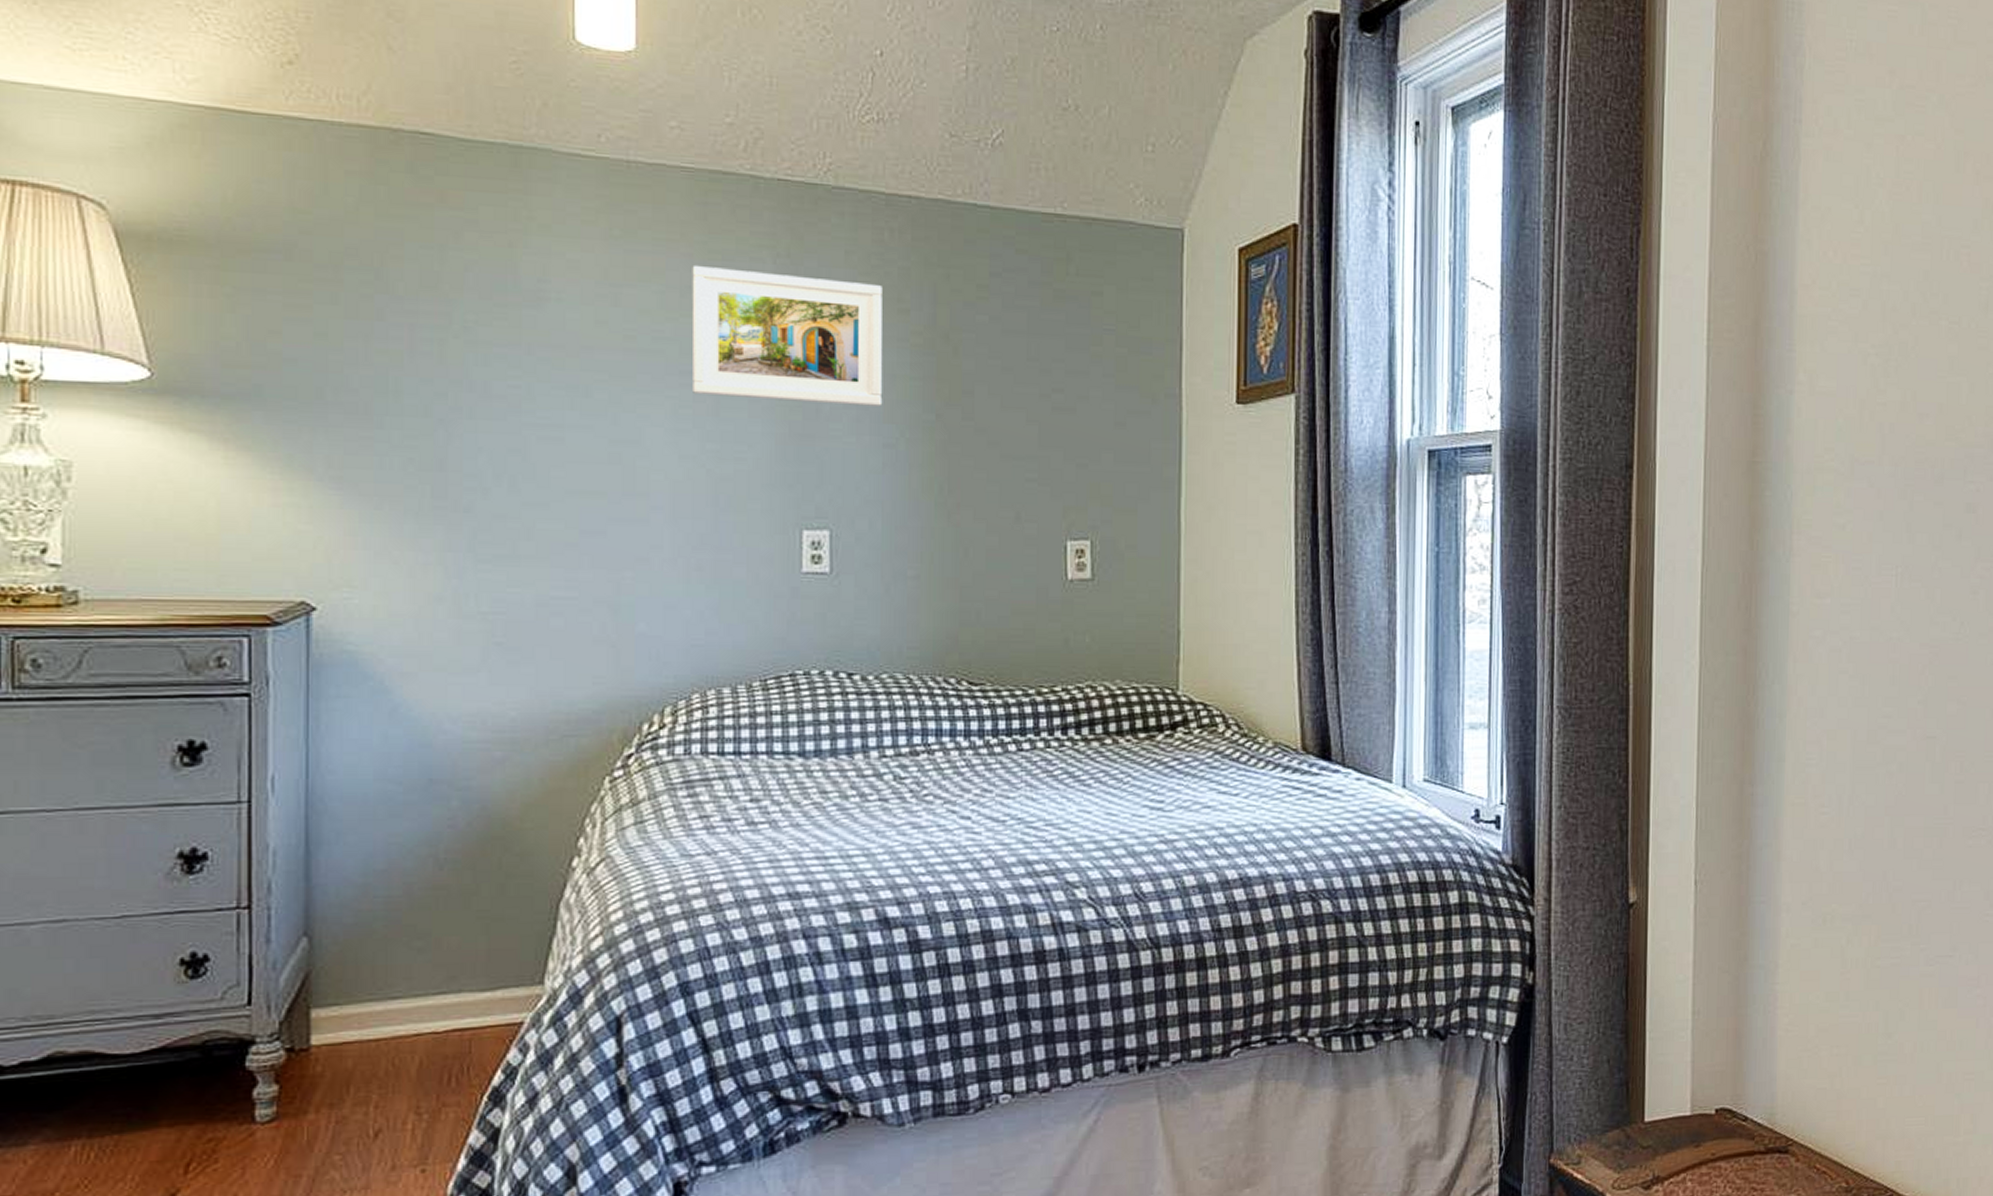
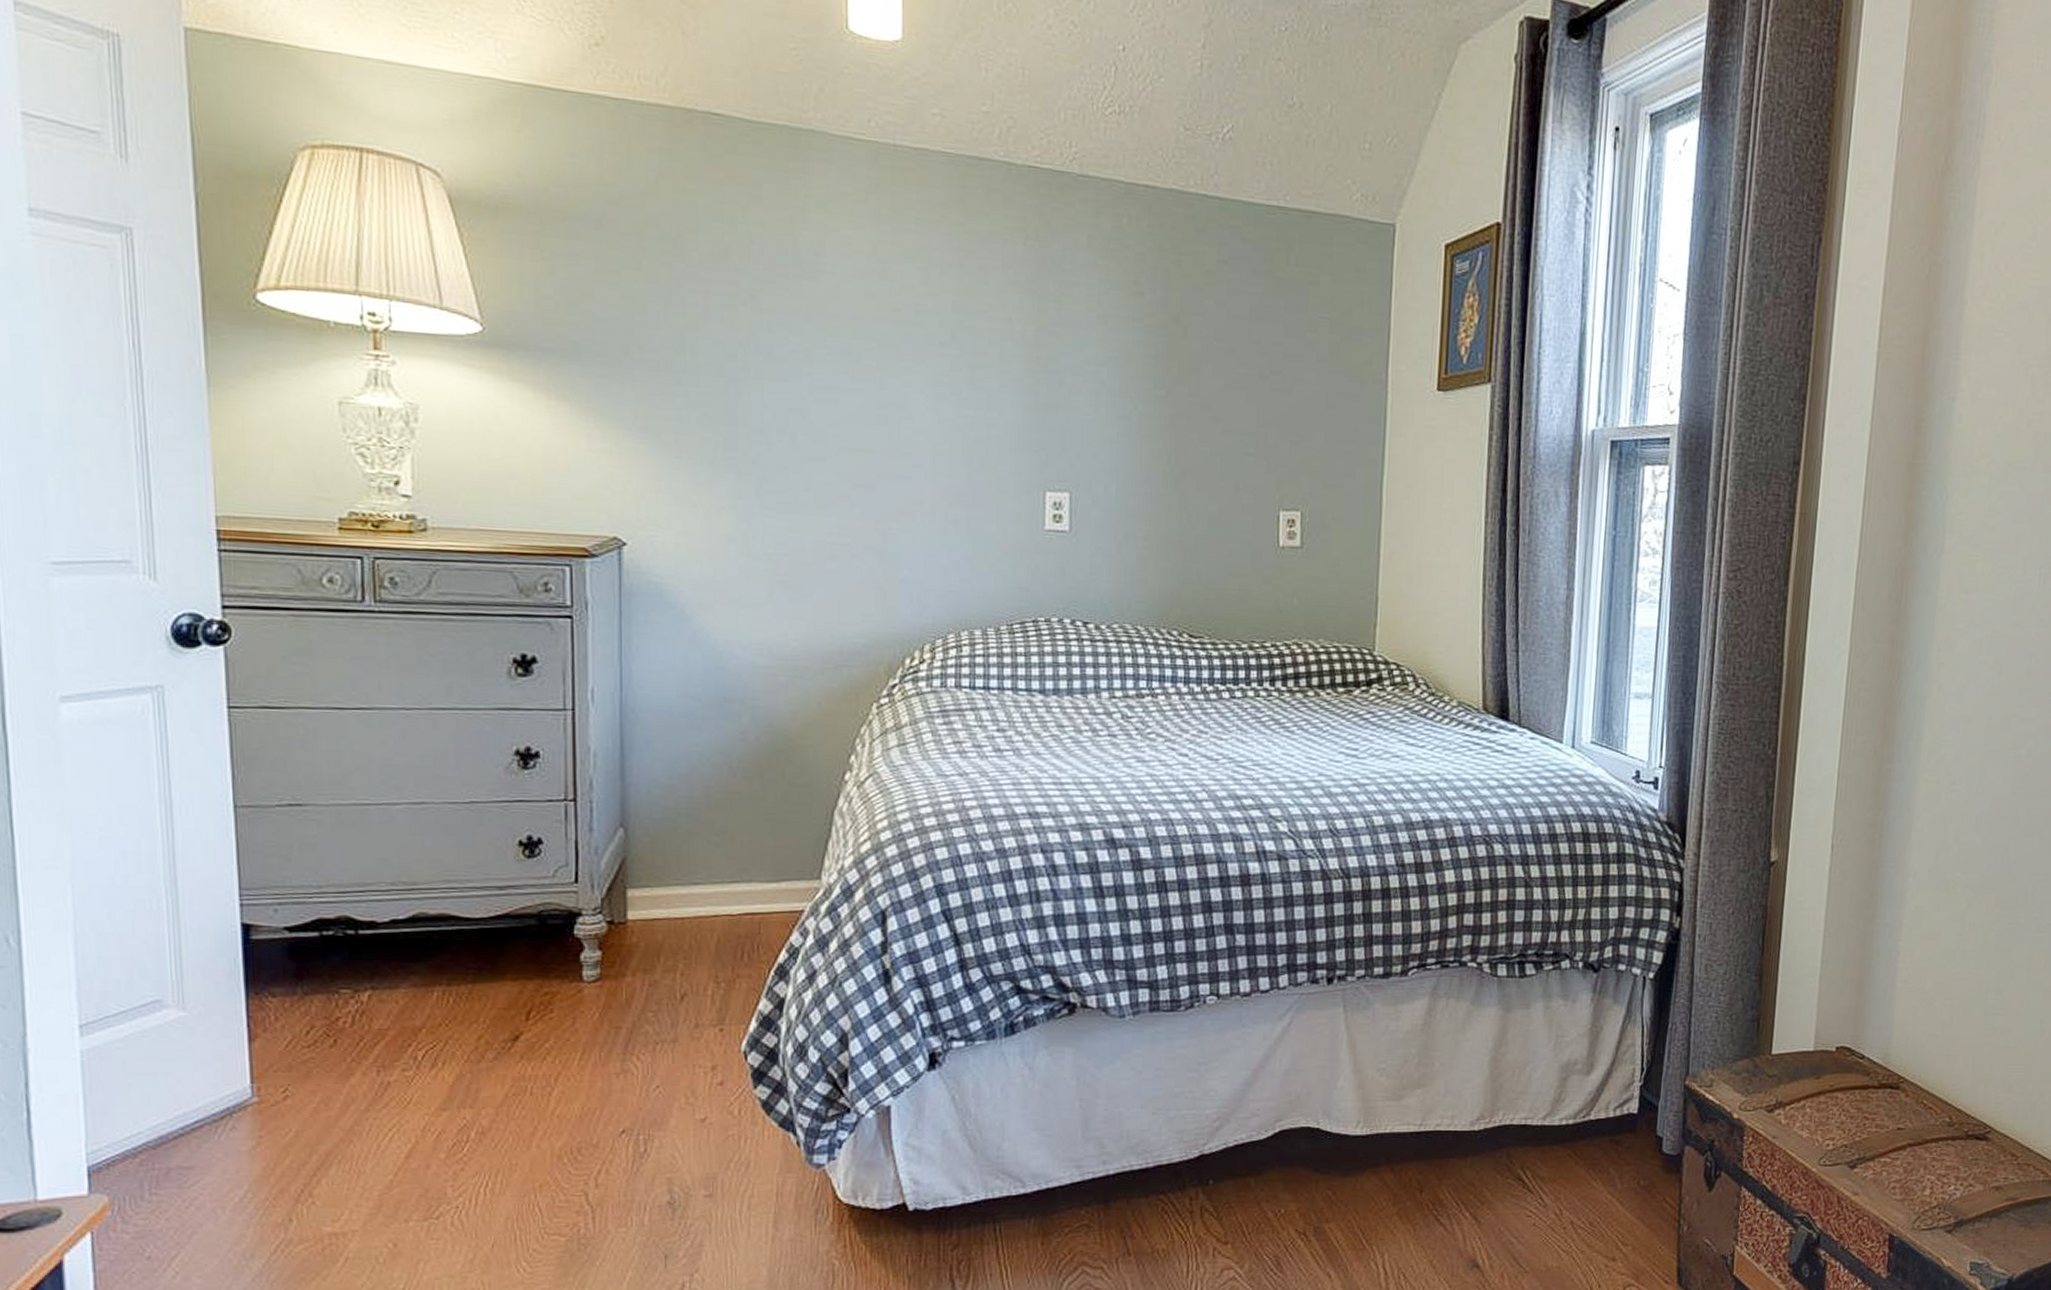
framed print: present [691,265,883,406] -> none [950,244,1120,381]

